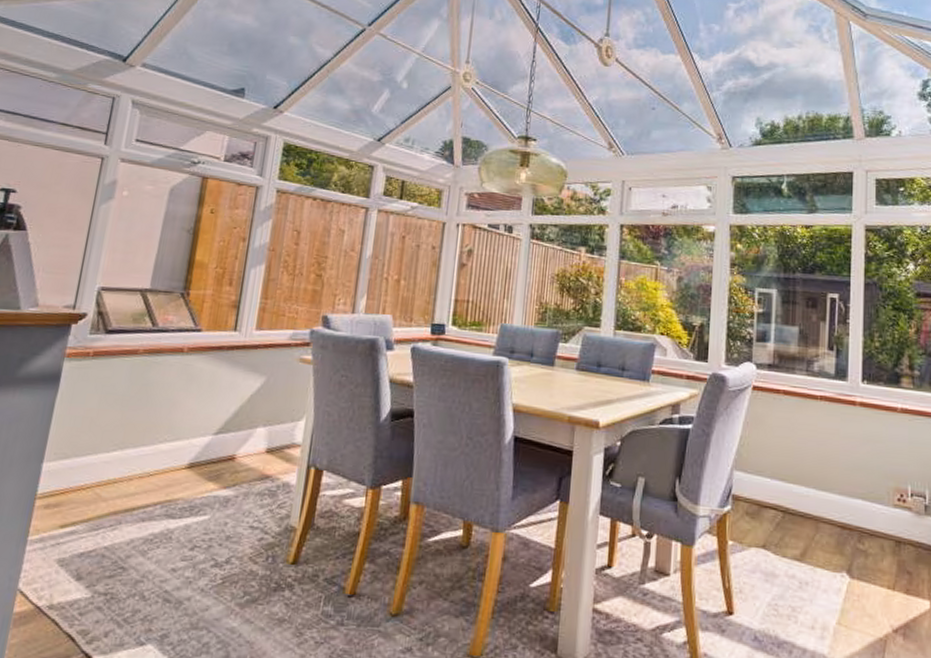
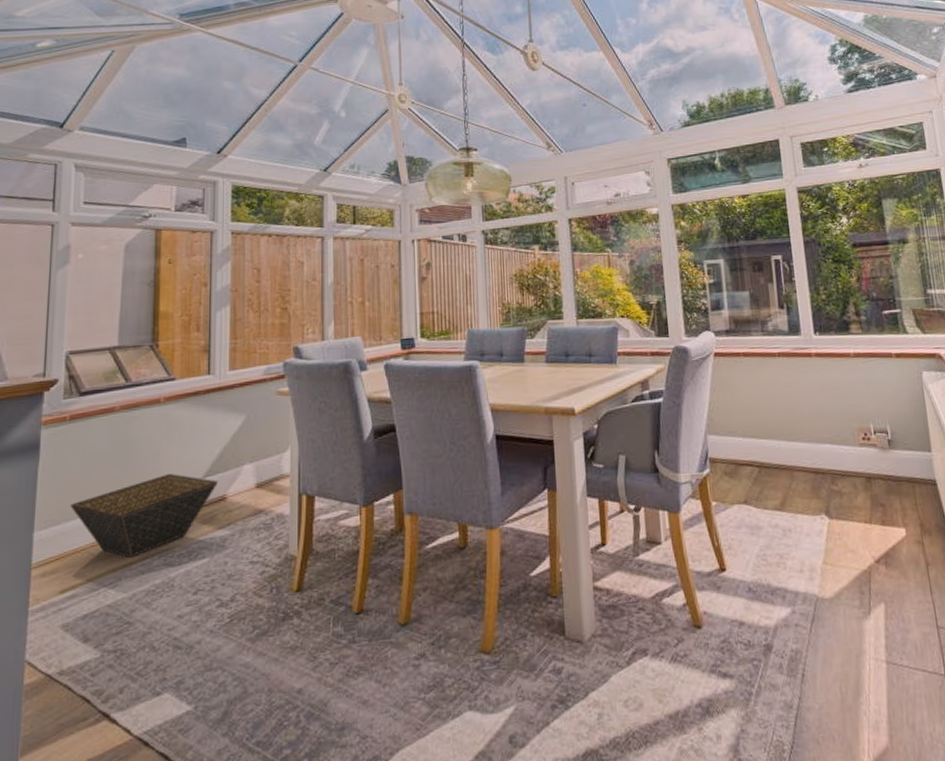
basket: none [82,424,229,504] -> present [70,473,218,559]

